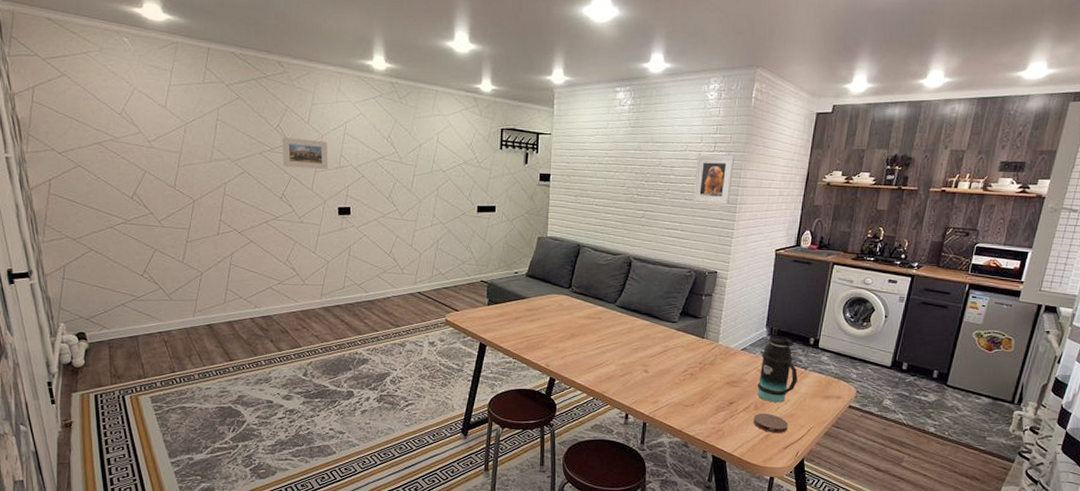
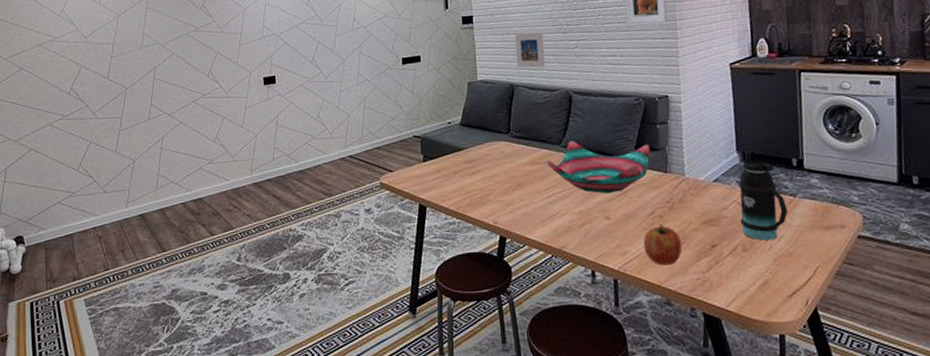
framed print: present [282,137,328,169] -> none [207,14,252,45]
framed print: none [585,197,615,233] -> present [515,32,545,68]
decorative bowl: none [601,302,693,351] -> present [547,141,651,193]
fruit: none [672,381,706,415] -> present [643,224,683,266]
coaster: present [753,413,788,434] -> none [744,255,789,279]

